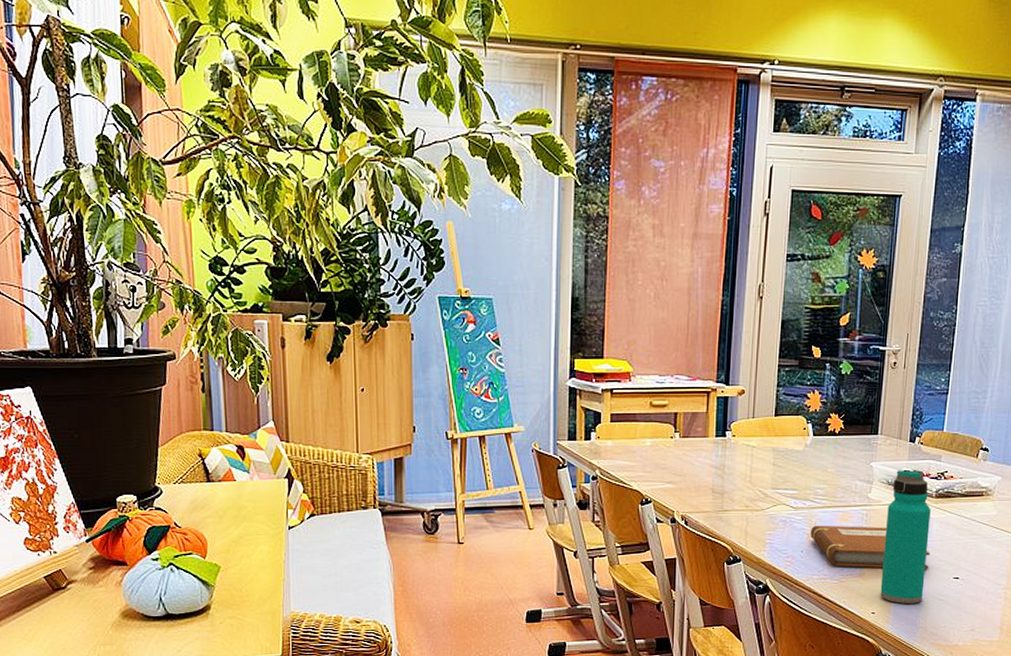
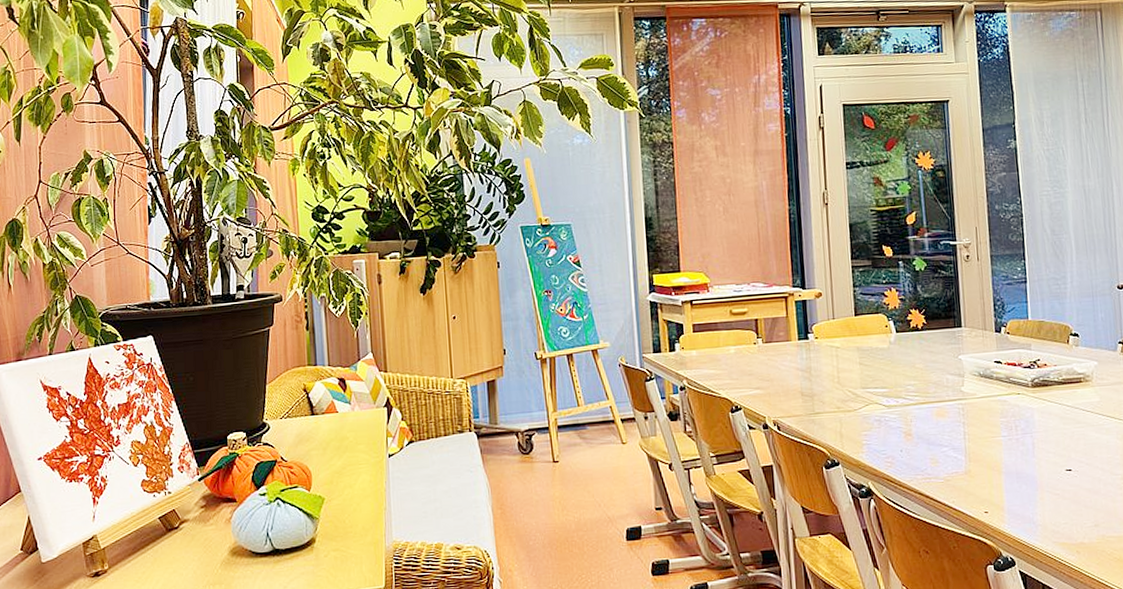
notebook: present [810,525,930,569] -> none [907,420,1038,465]
water bottle: present [880,469,931,604] -> none [983,359,1036,501]

